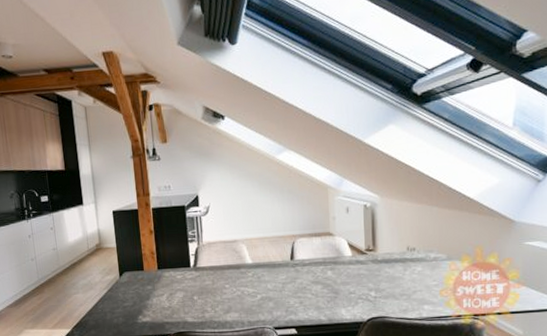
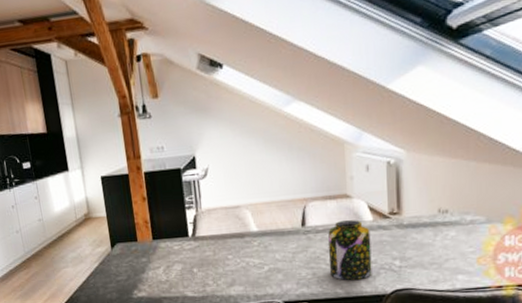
jar: none [313,254,351,309] -> present [328,219,372,280]

